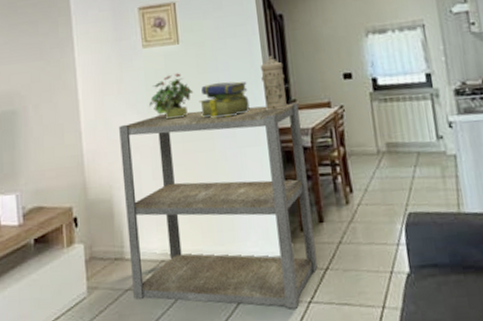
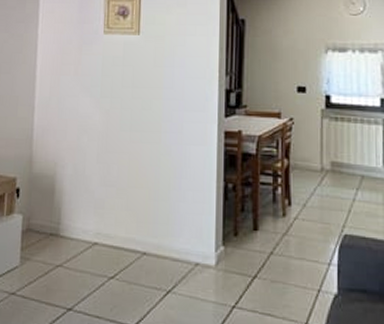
shelving unit: present [119,103,318,309] -> none [63,101,248,311]
potted plant: present [149,73,194,120] -> none [103,63,148,107]
stack of books: present [199,81,250,119] -> none [150,77,201,113]
water filter: present [260,55,288,111] -> none [215,58,239,114]

